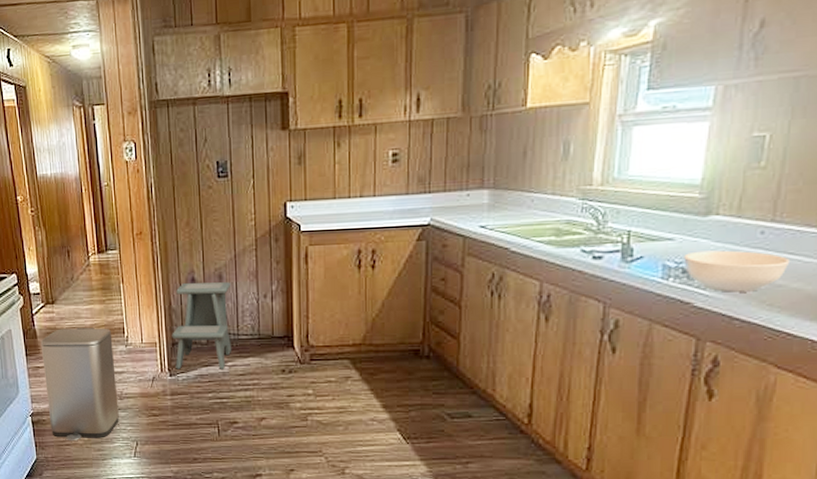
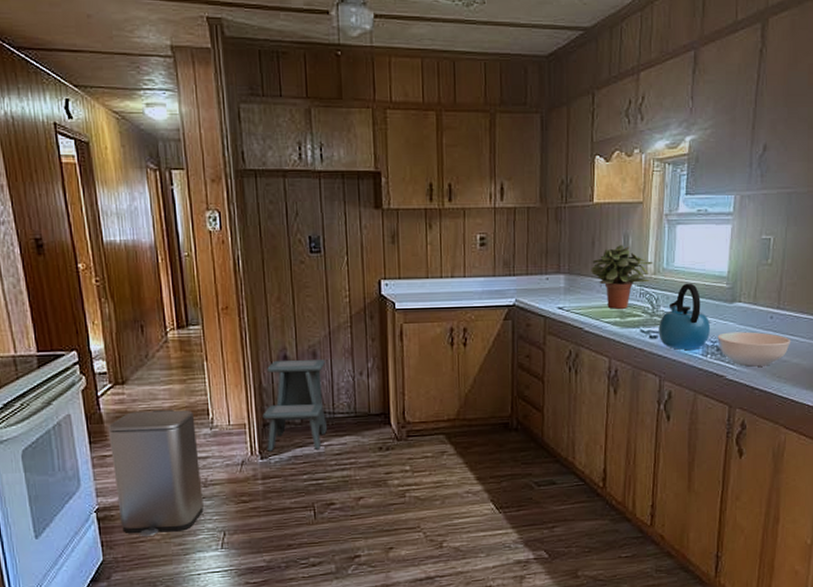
potted plant: none [521,153,600,227] -> present [591,245,652,309]
kettle: none [604,194,675,272] -> present [658,283,711,350]

